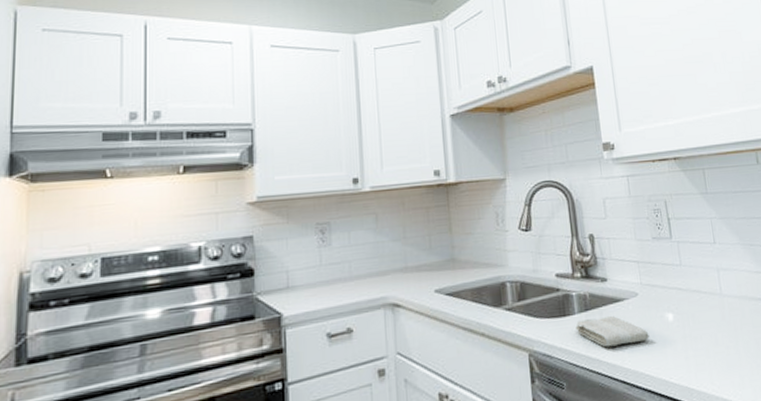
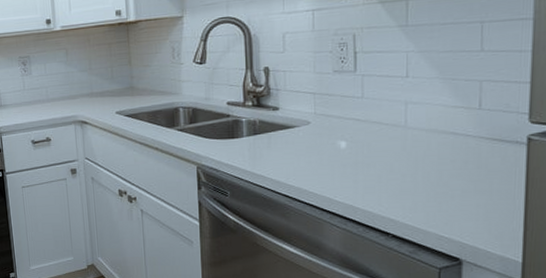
washcloth: present [575,315,649,347] -> none [243,140,317,166]

